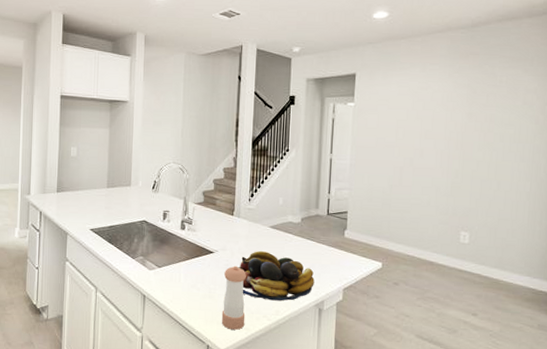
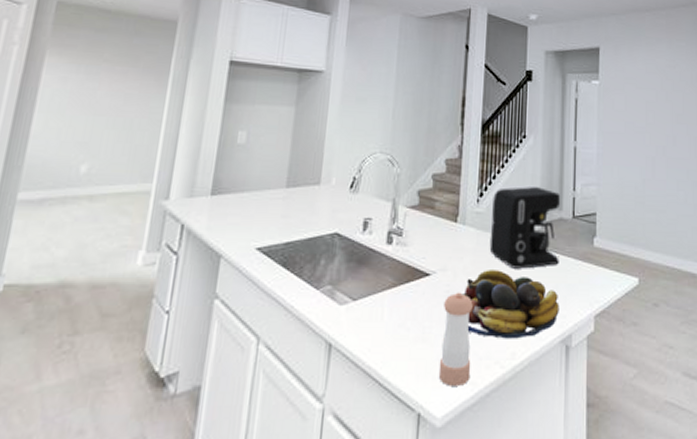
coffee maker: none [259,190,318,252] -> present [489,187,561,269]

